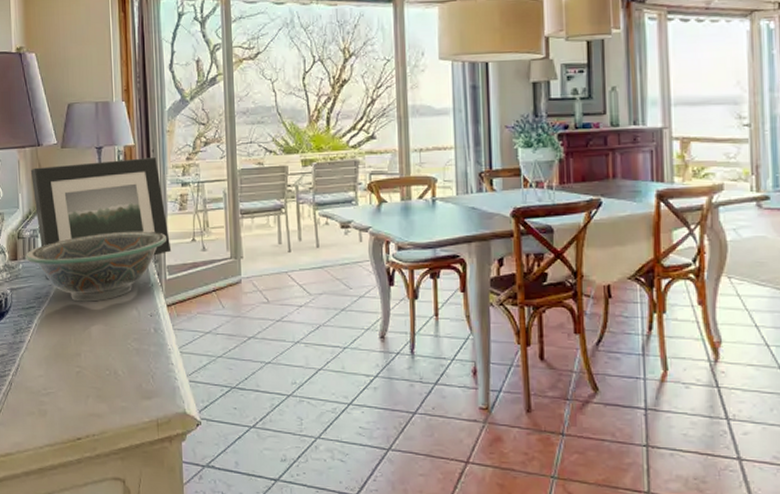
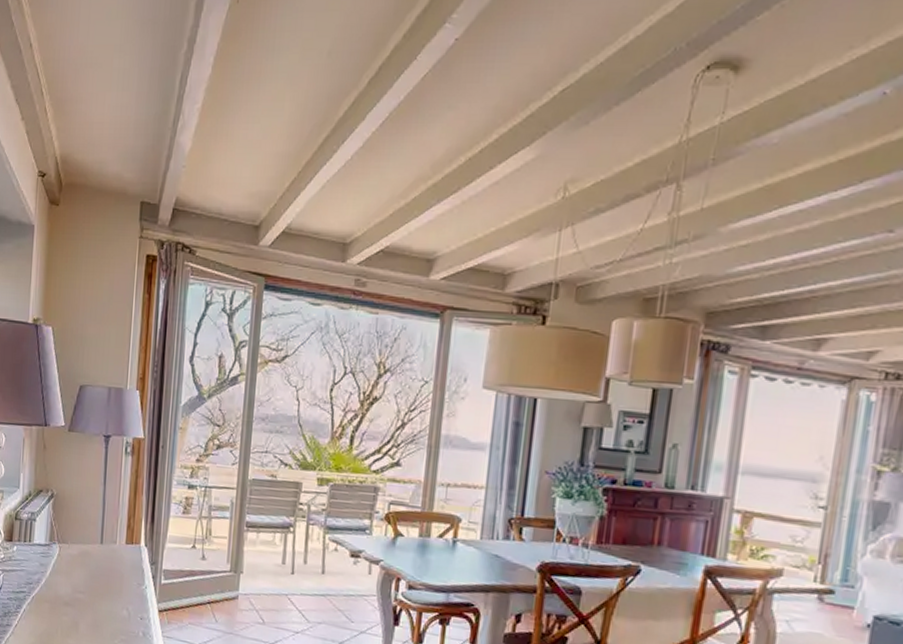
decorative bowl: present [25,231,167,302] -> none [21,526,167,596]
picture frame: present [30,157,172,278] -> none [34,448,170,565]

